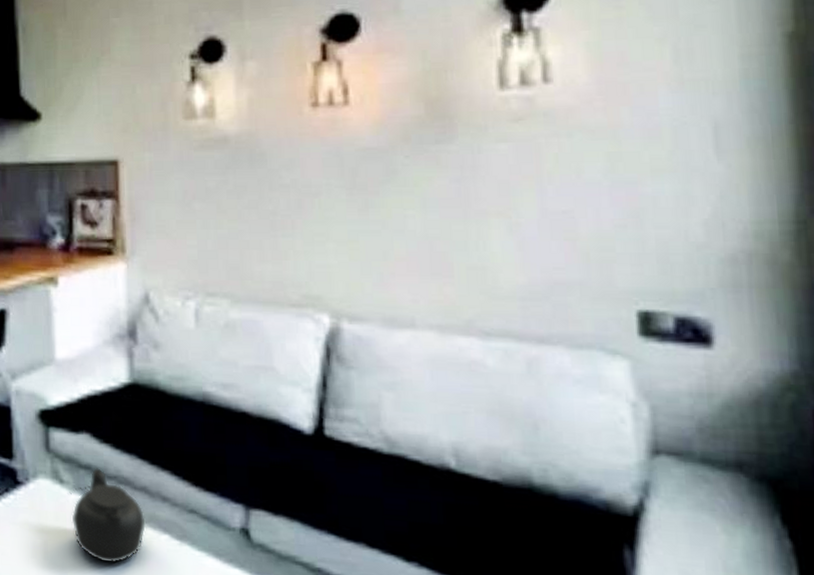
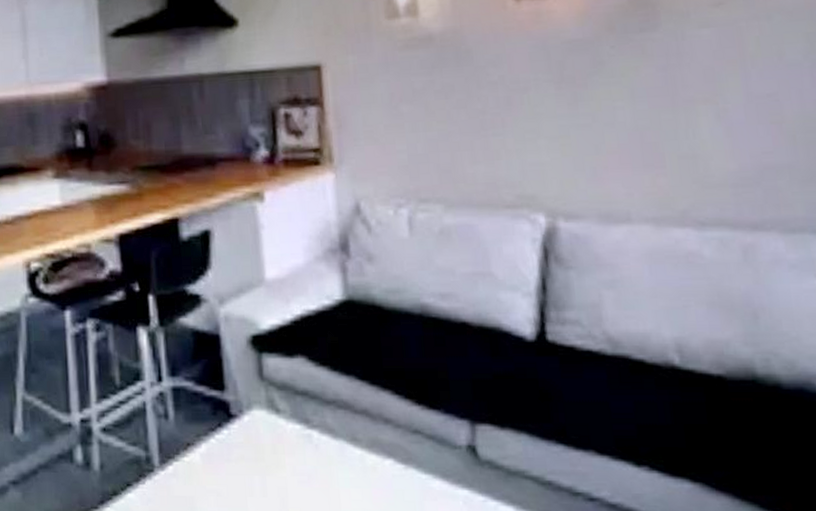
teapot: present [67,468,146,564] -> none [284,393,369,495]

